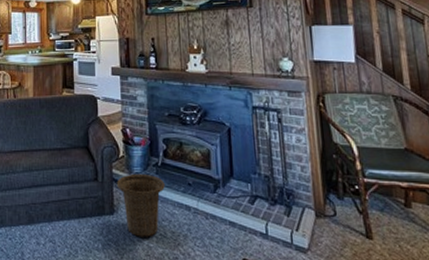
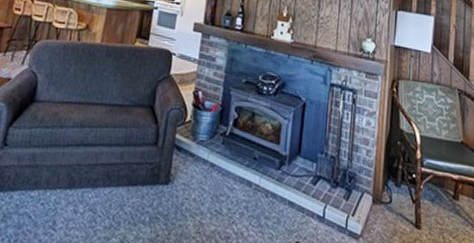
basket: present [116,173,165,237] -> none [177,141,230,213]

